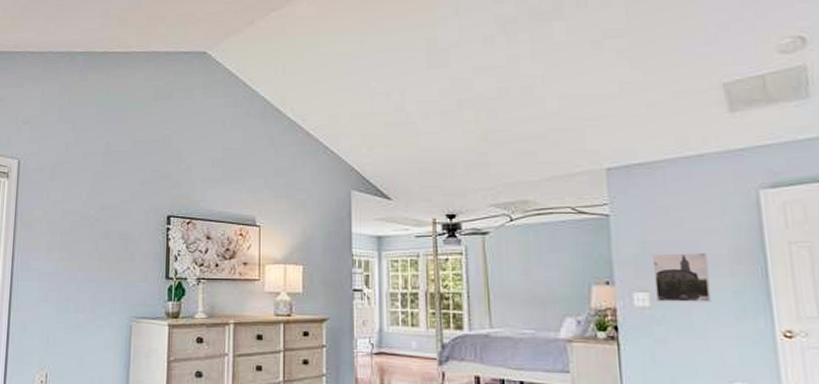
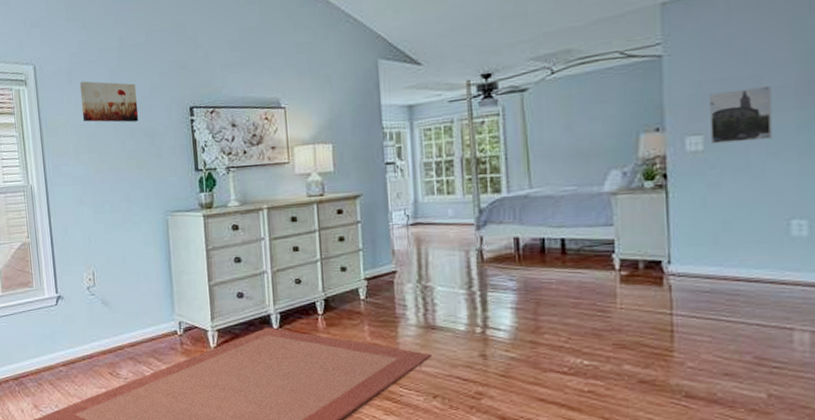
wall art: none [59,180,117,224] -> present [79,81,139,123]

